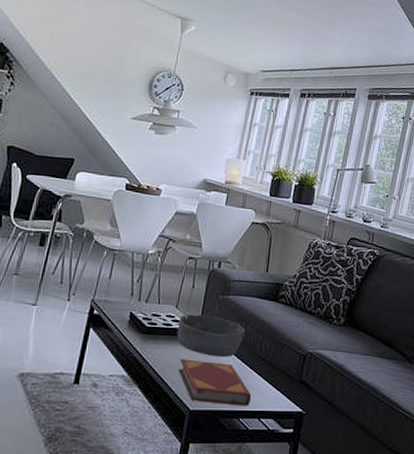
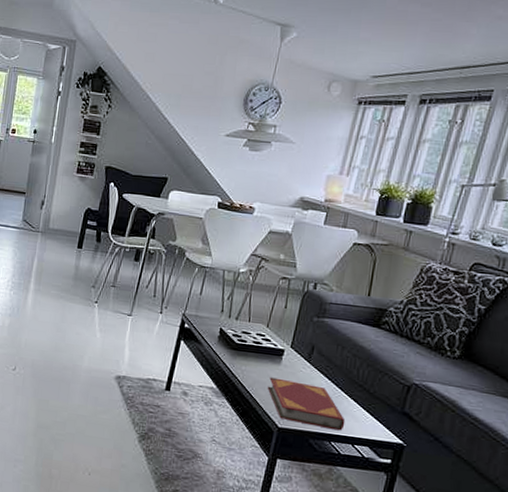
bowl: present [176,314,244,358] -> none [267,334,340,380]

